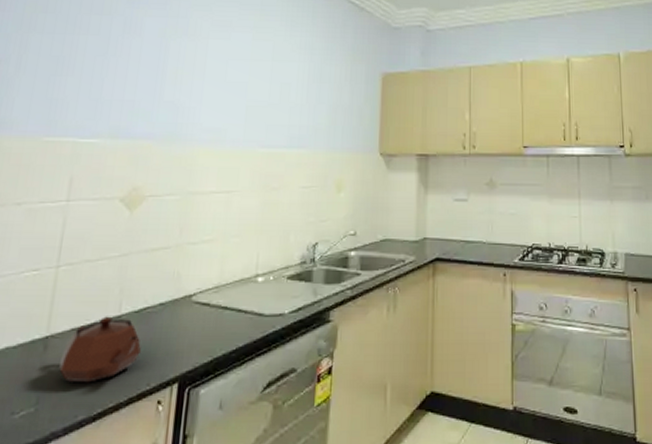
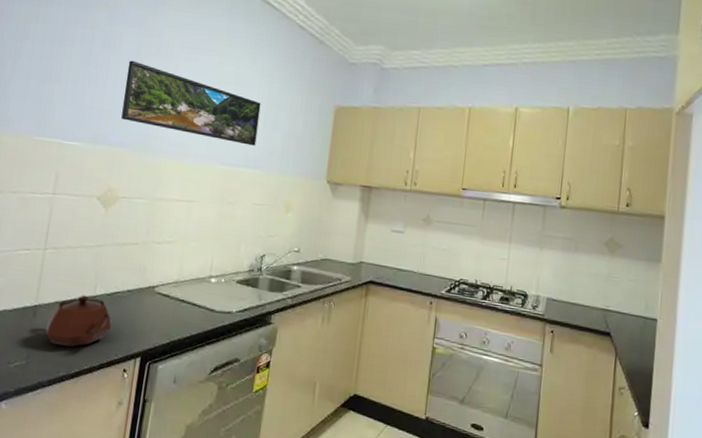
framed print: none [146,44,302,124] -> present [121,60,261,146]

